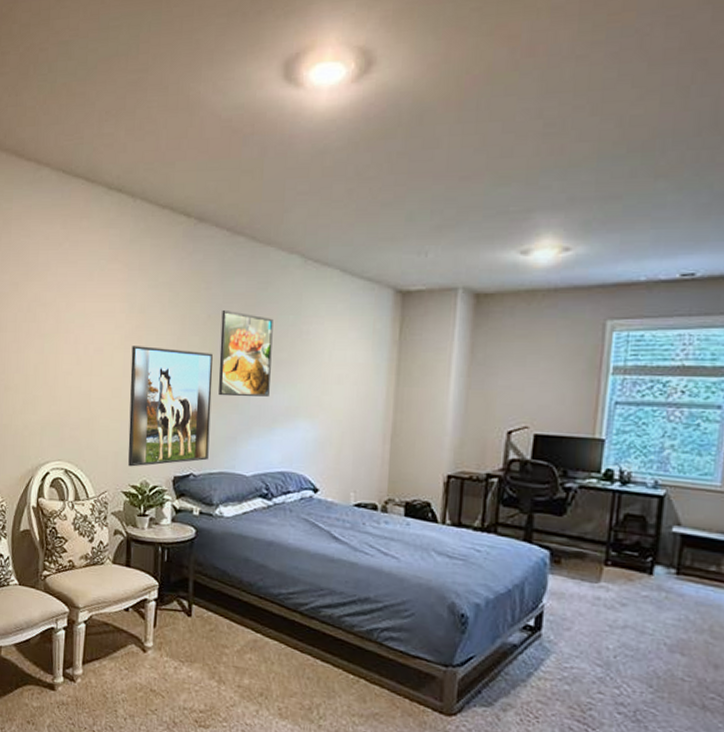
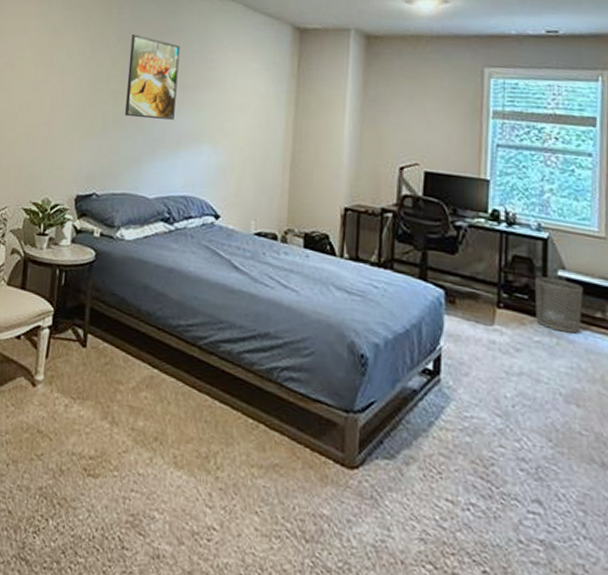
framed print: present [128,346,213,467] -> none [31,62,121,184]
waste bin: none [645,533,698,587] -> present [536,276,583,334]

